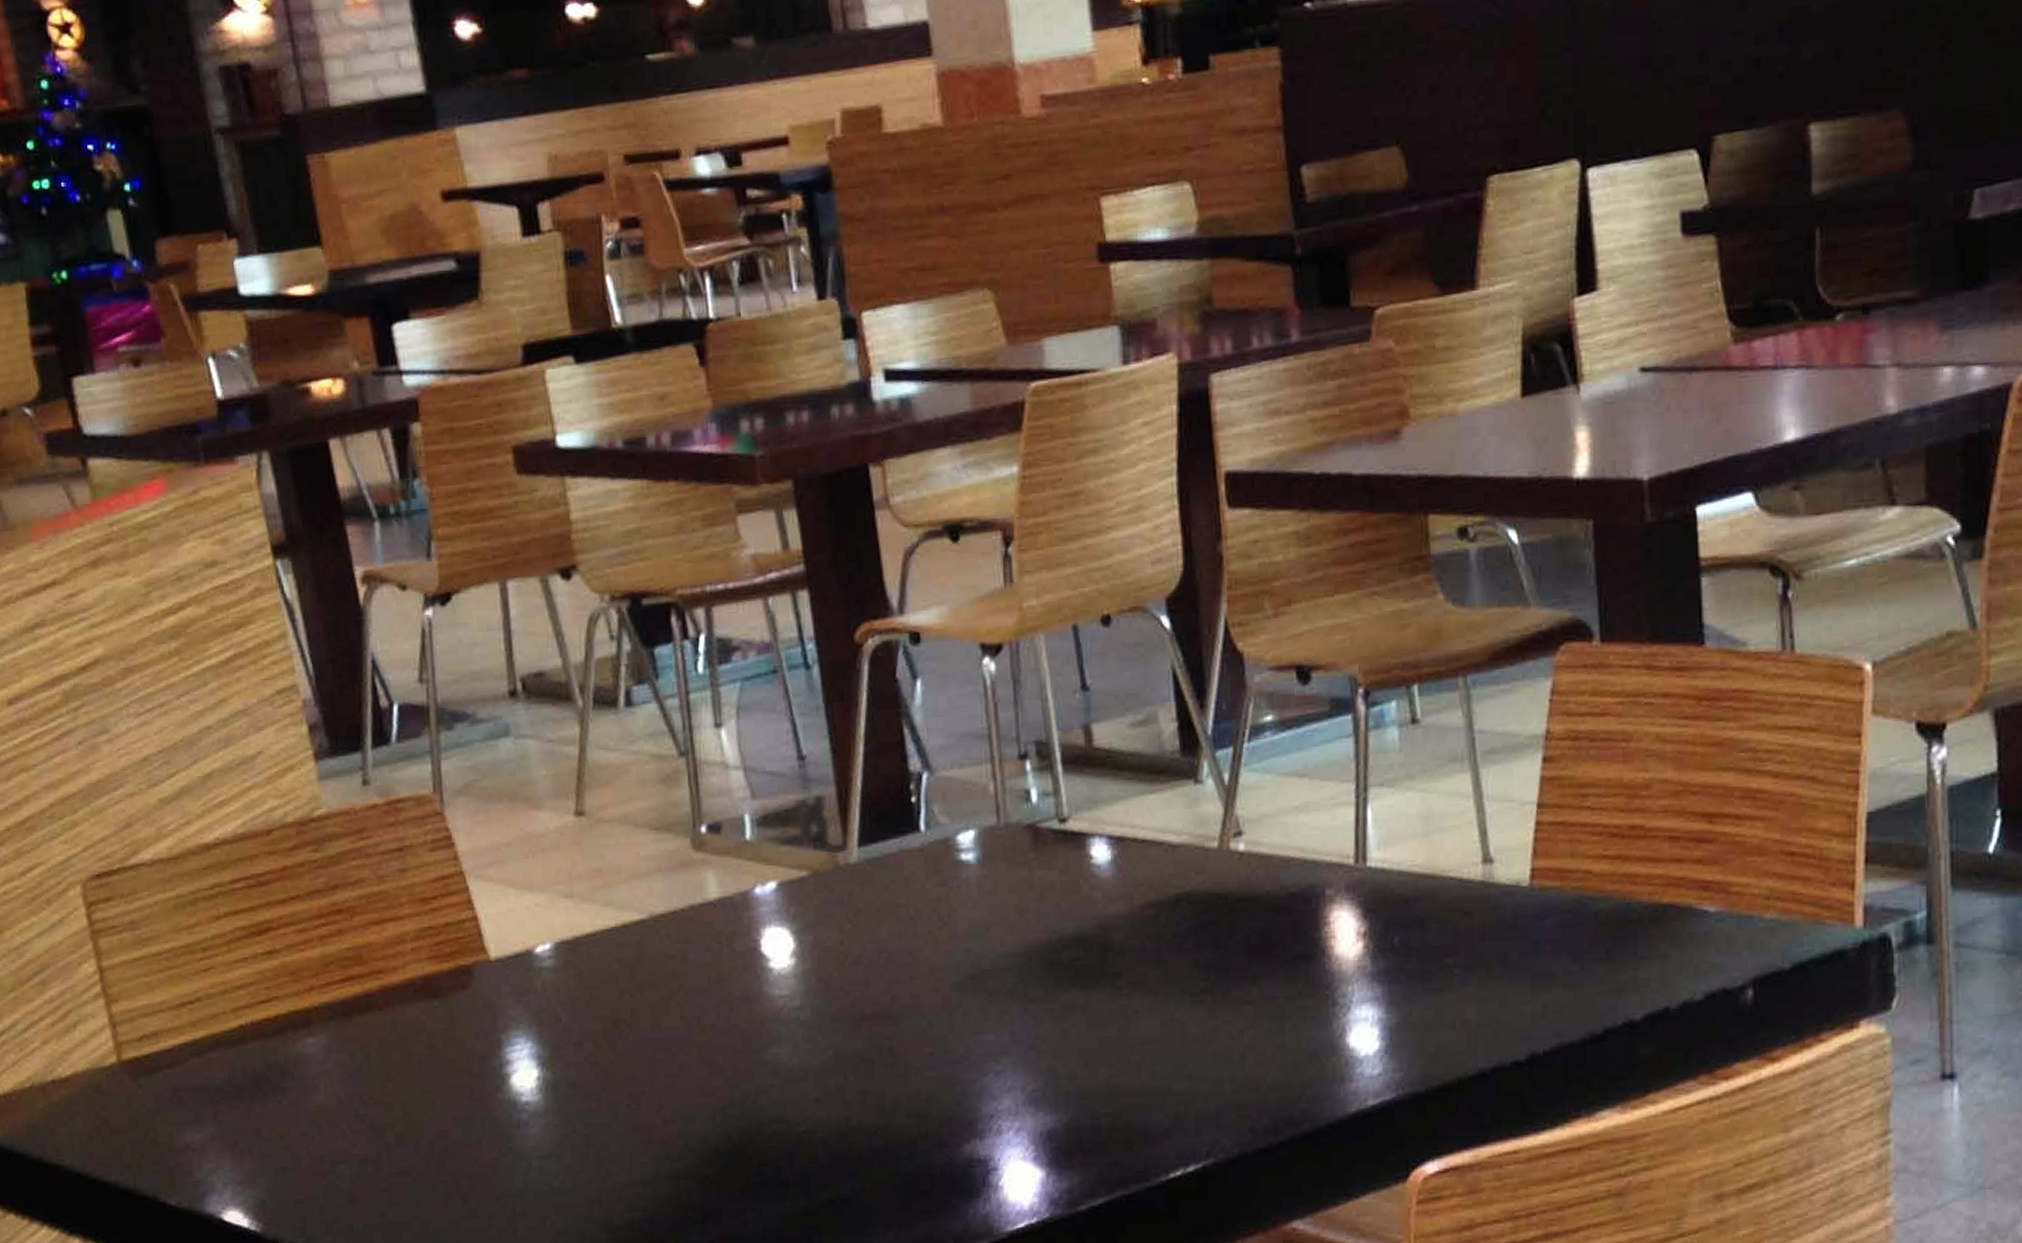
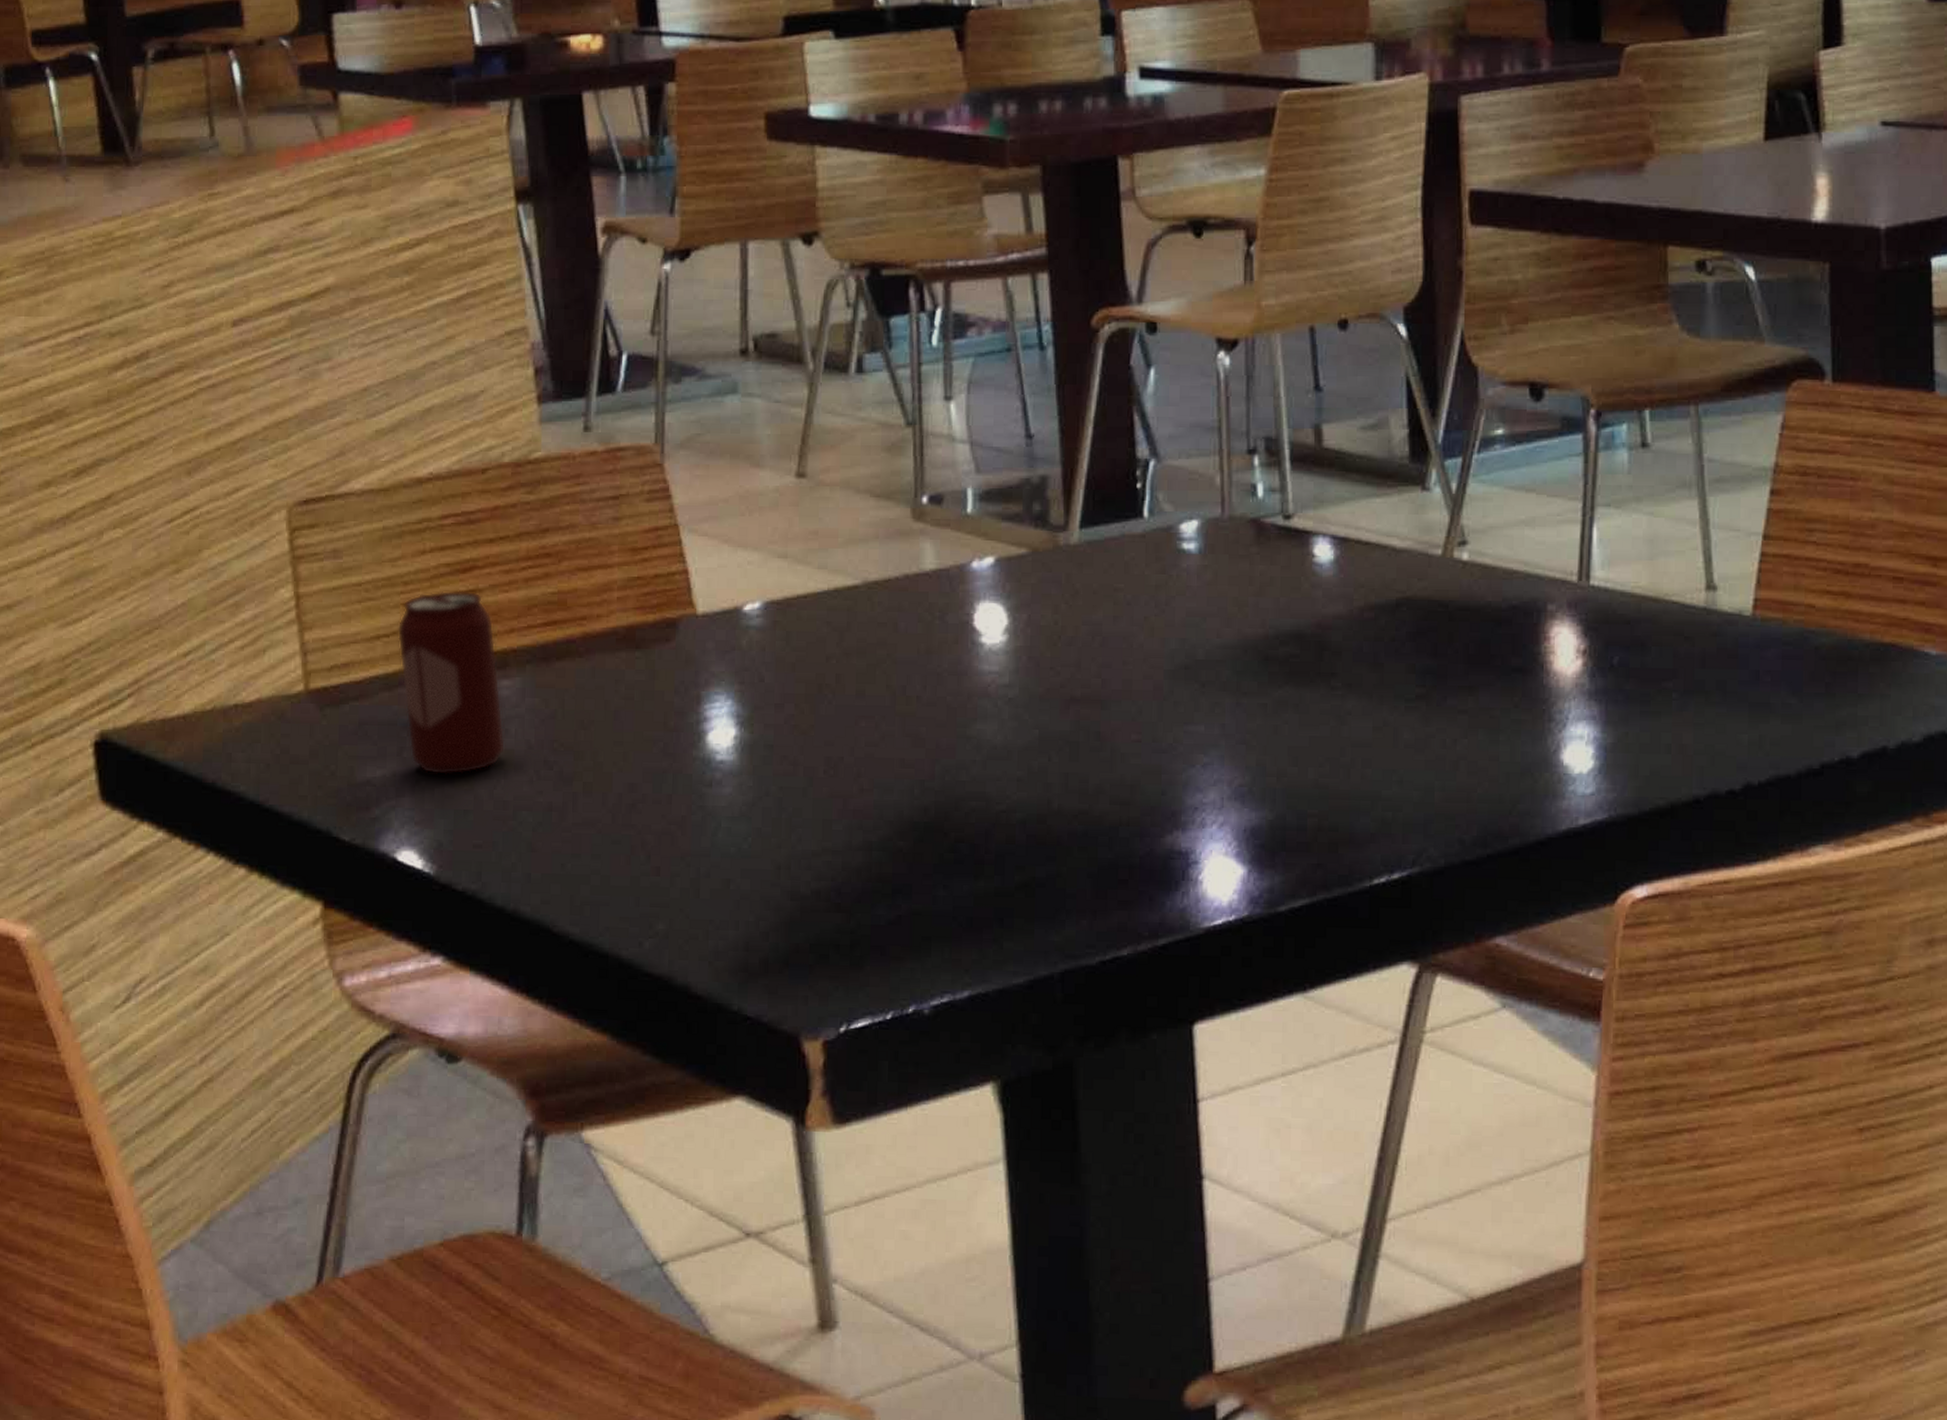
beverage can: none [200,952,317,1135] -> present [397,590,506,775]

